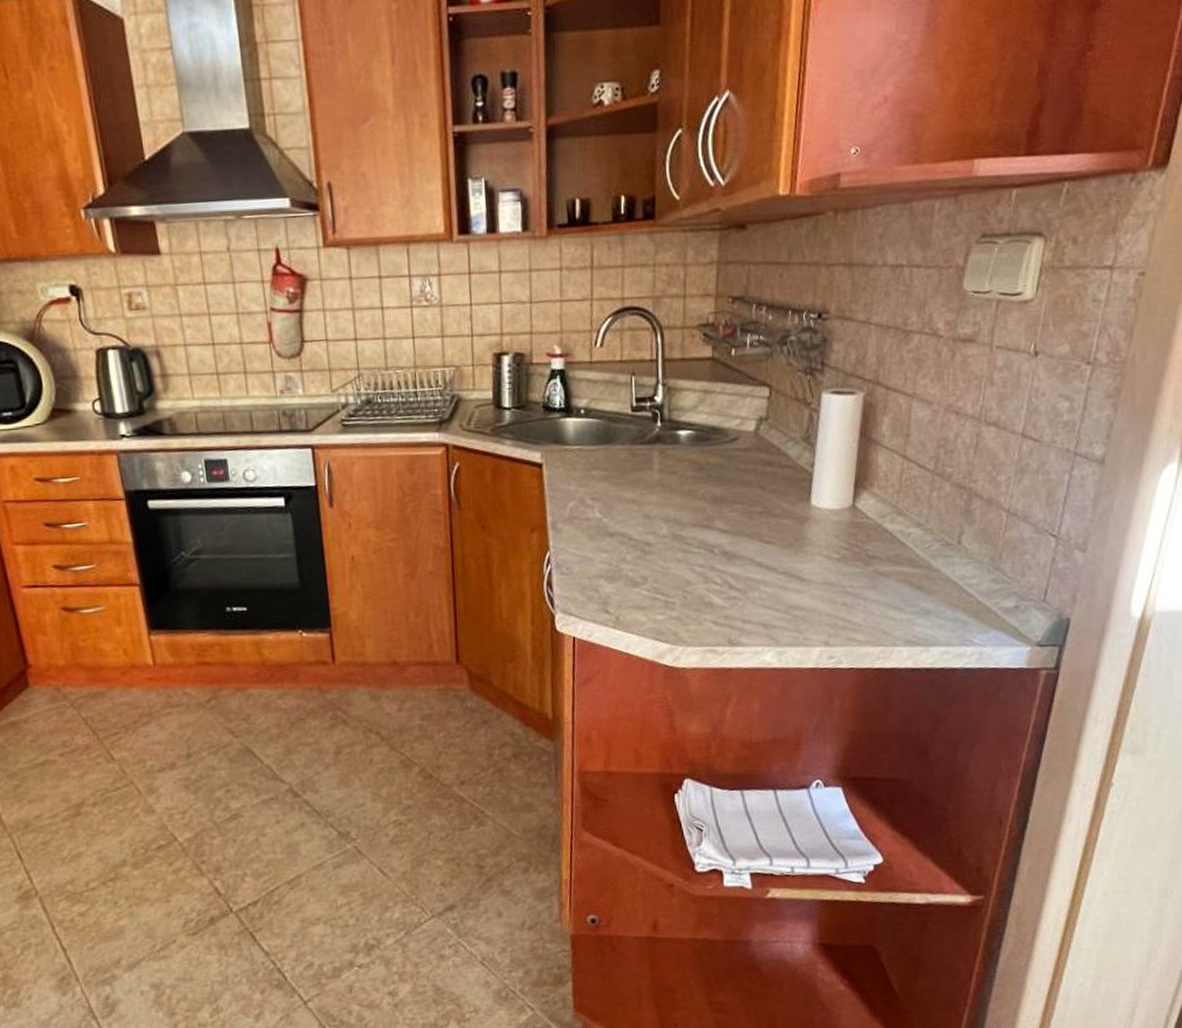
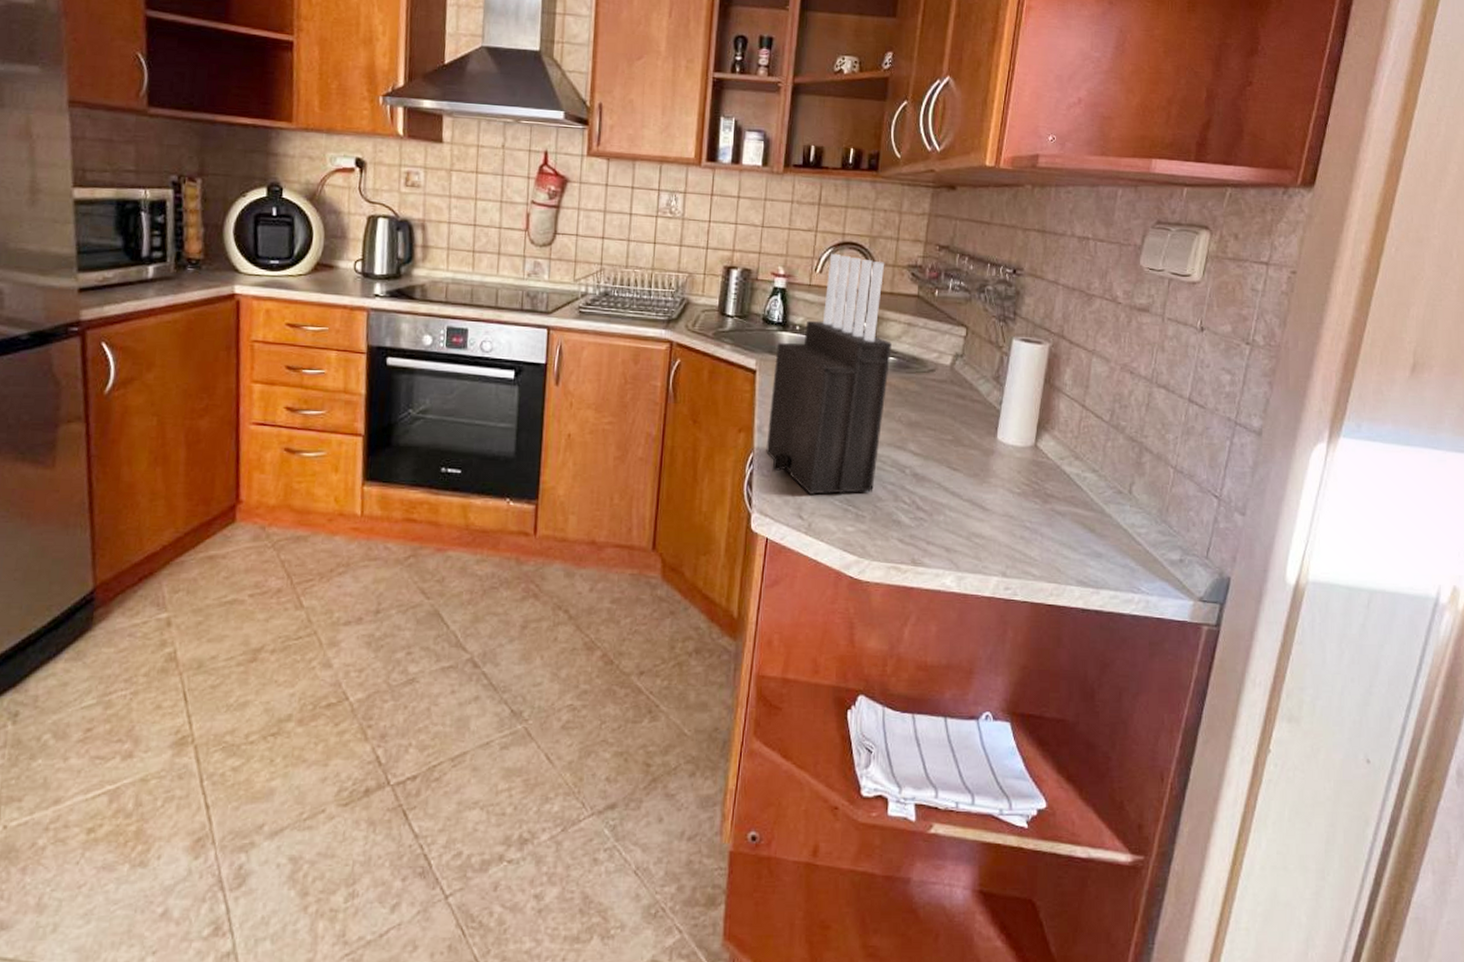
knife block: none [561,322,688,587] -> present [766,254,892,495]

